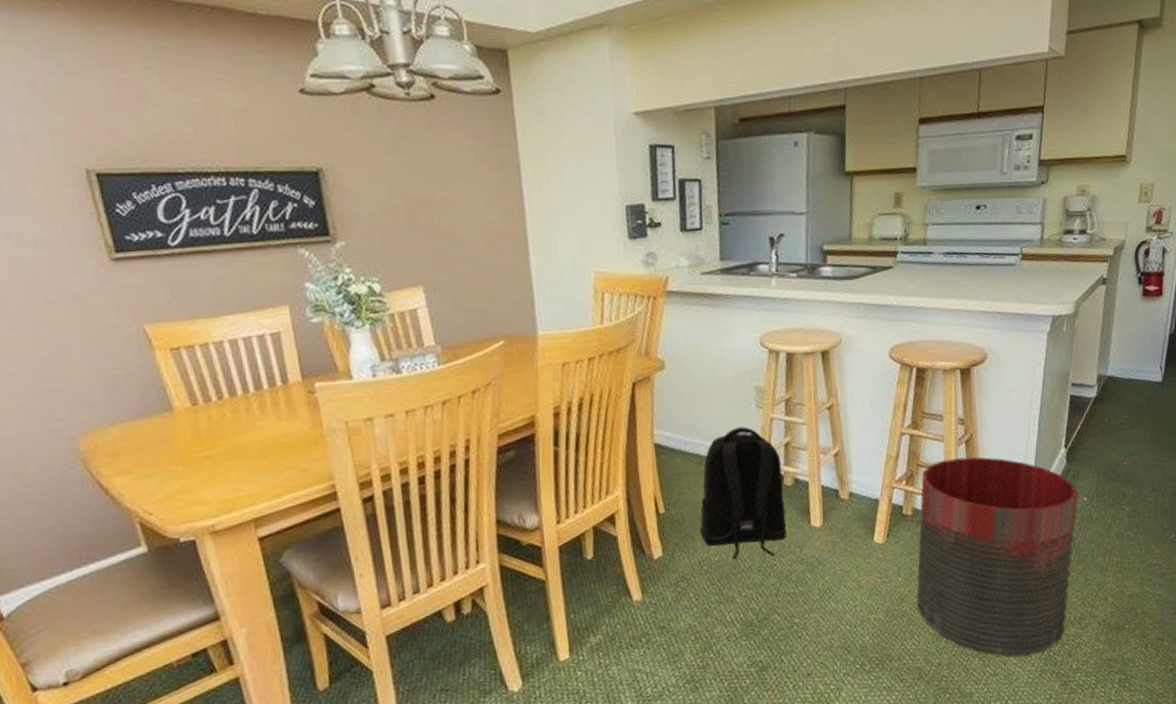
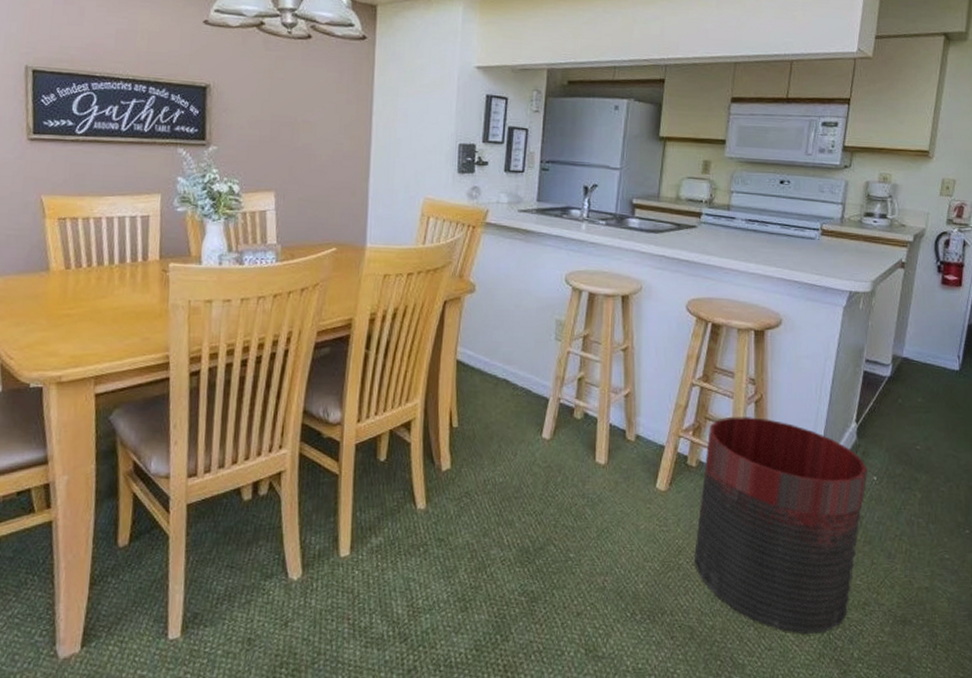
backpack: present [700,426,787,560] -> none [489,356,573,486]

